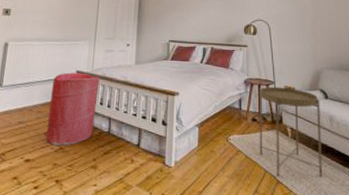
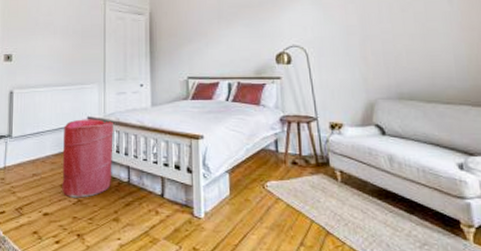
side table: present [260,86,323,178] -> none [299,123,383,227]

